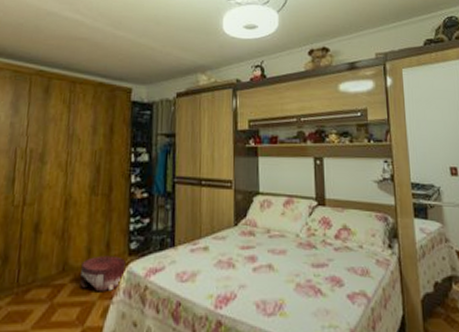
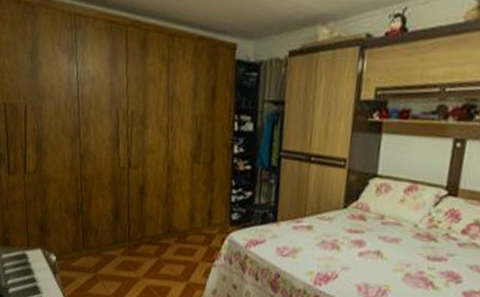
pouf: present [80,255,126,292] -> none [184,222,227,256]

